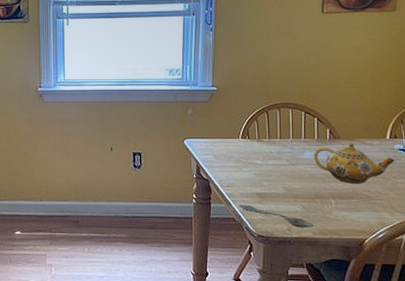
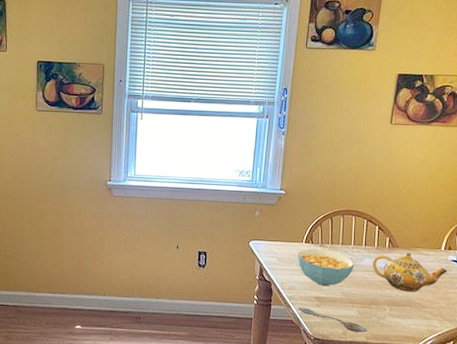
cereal bowl: none [234,144,295,182] -> present [297,249,355,287]

